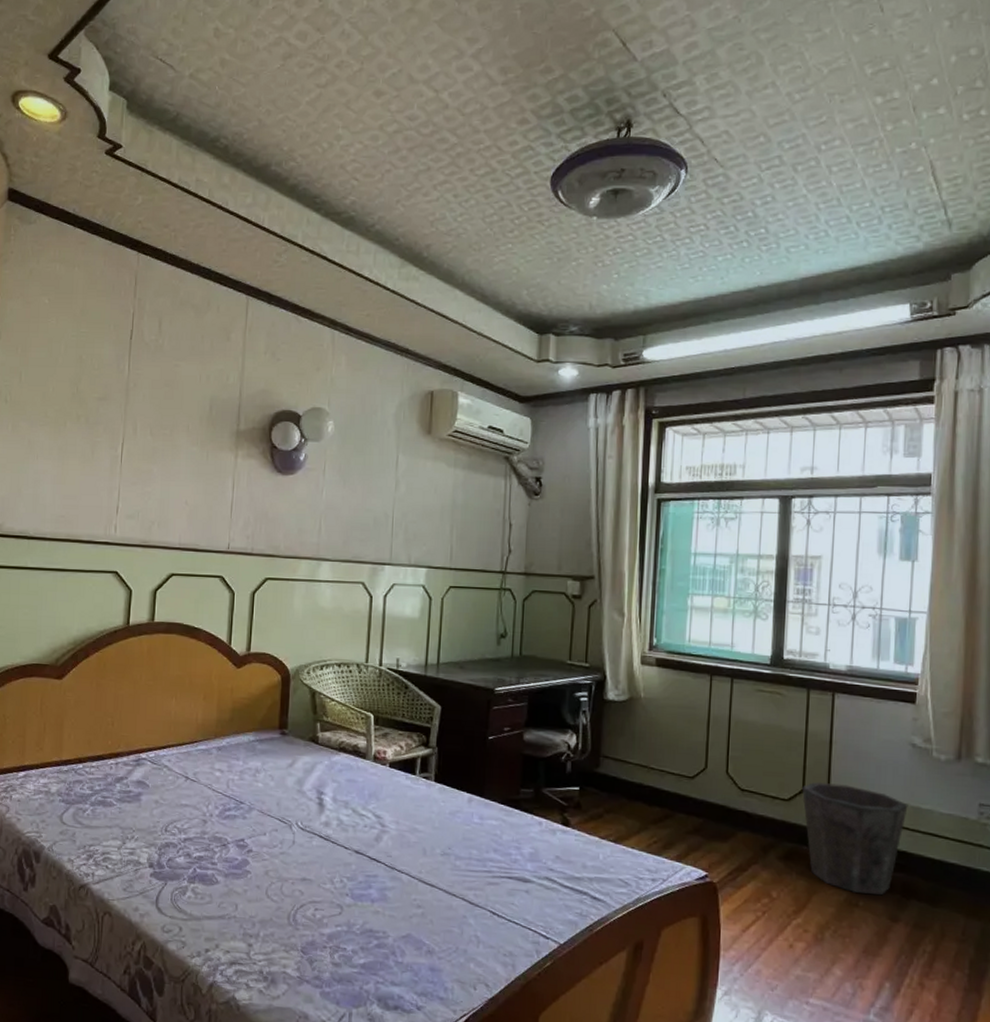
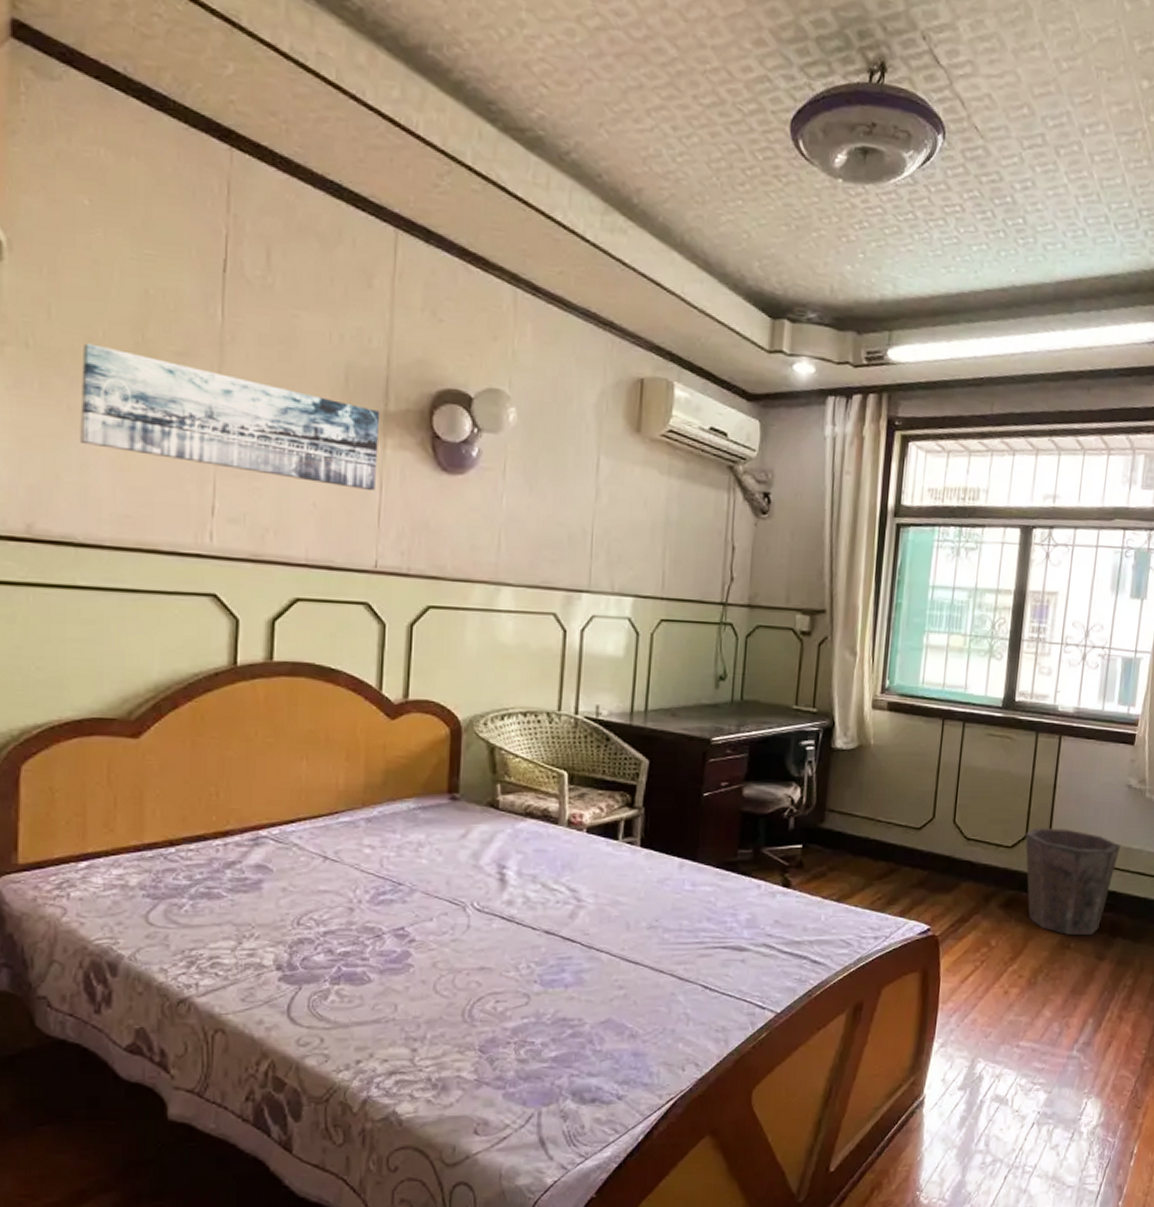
wall art: none [35,396,234,491] -> present [80,343,380,491]

